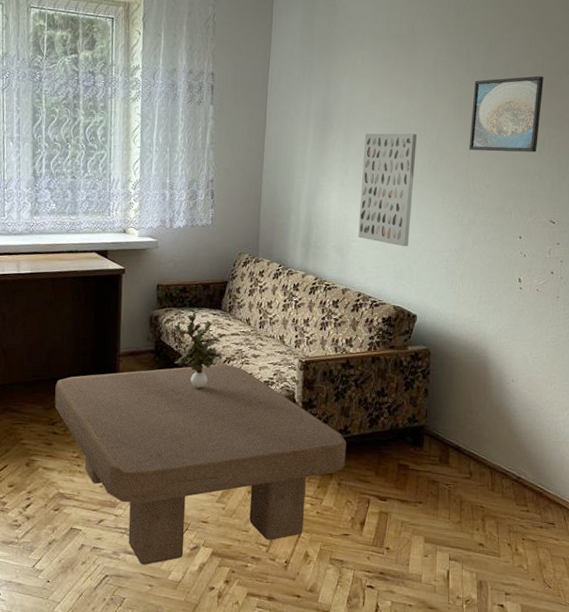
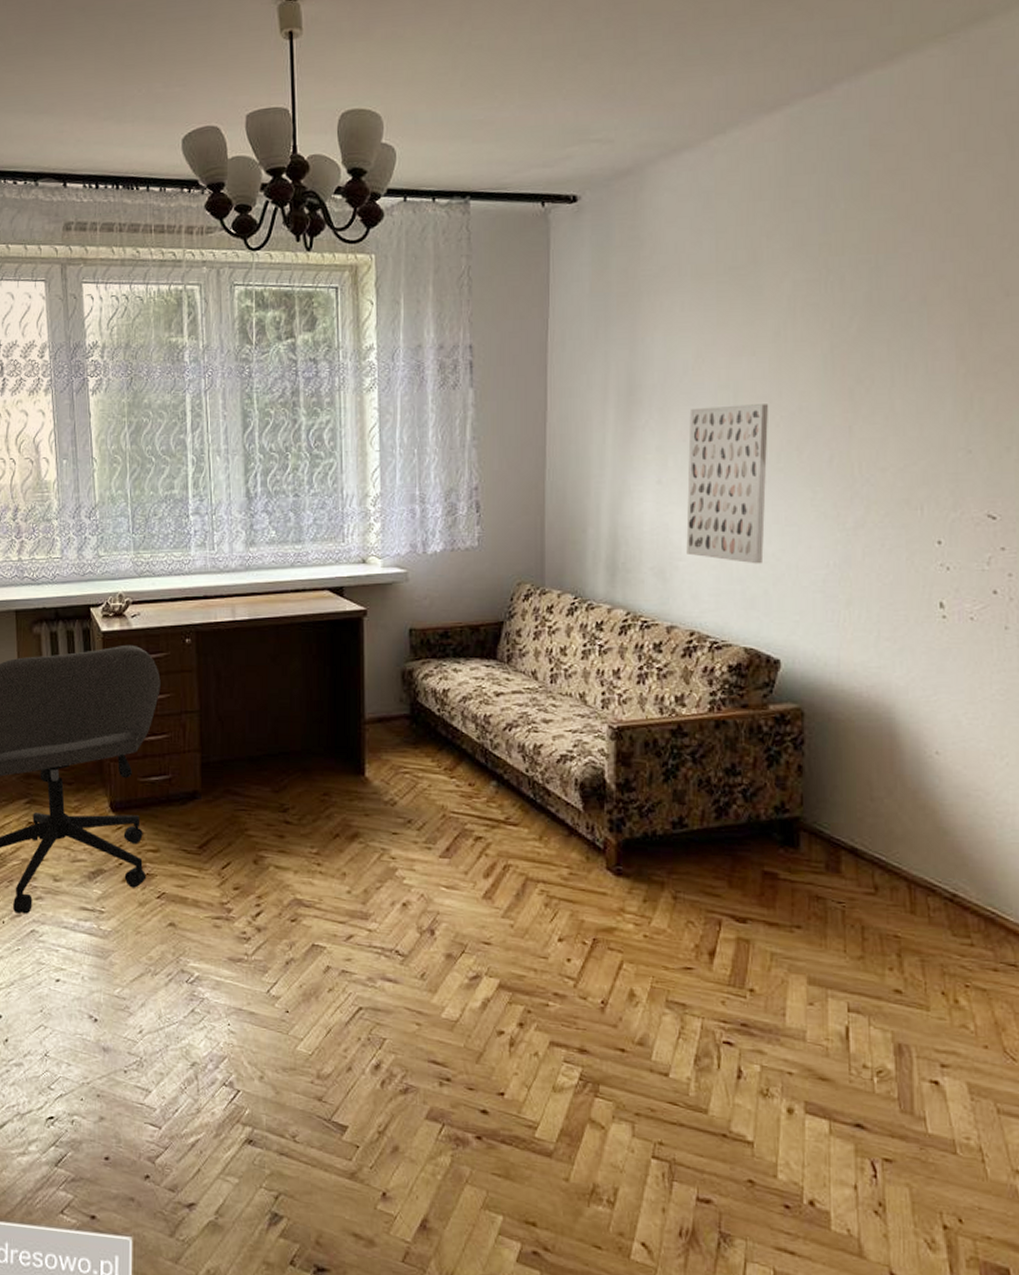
coffee table: present [54,364,346,565] -> none [285,733,683,997]
potted plant: present [170,312,225,388] -> none [428,663,504,765]
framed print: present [469,76,544,153] -> none [850,303,967,421]

